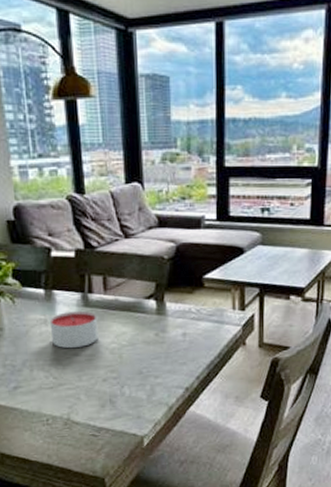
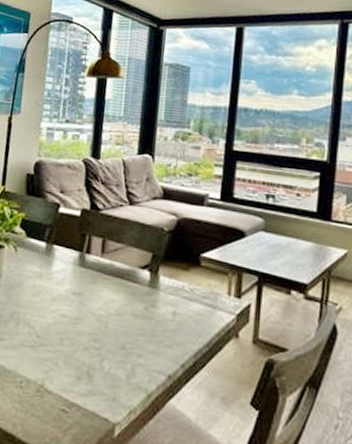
candle: present [49,311,99,349] -> none [43,269,90,308]

